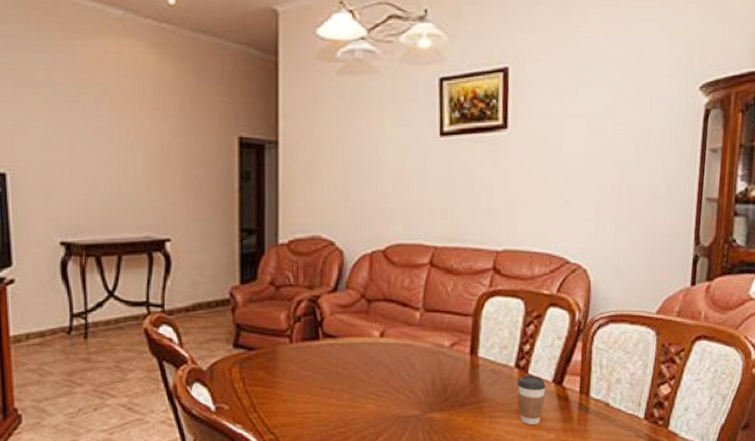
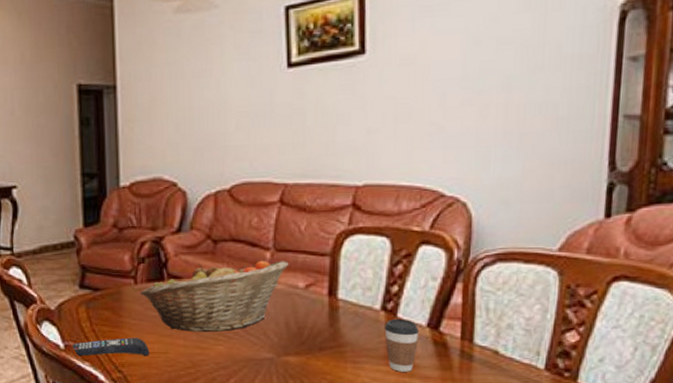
remote control: none [223,398,303,419] -> present [71,338,150,356]
fruit basket: none [296,321,436,392] -> present [141,261,289,333]

